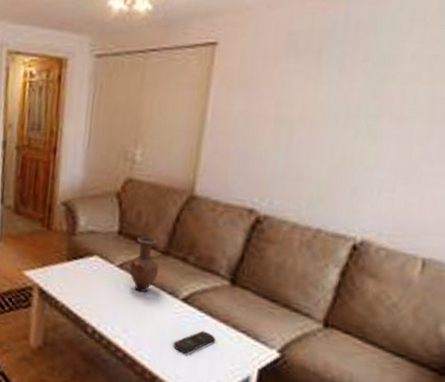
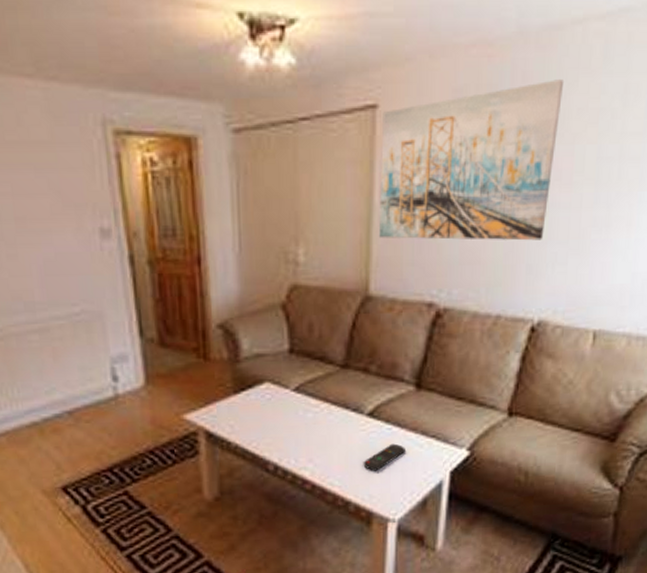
vase: present [129,236,159,292] -> none [307,351,340,414]
wall art: none [208,29,398,167] -> present [379,79,565,241]

